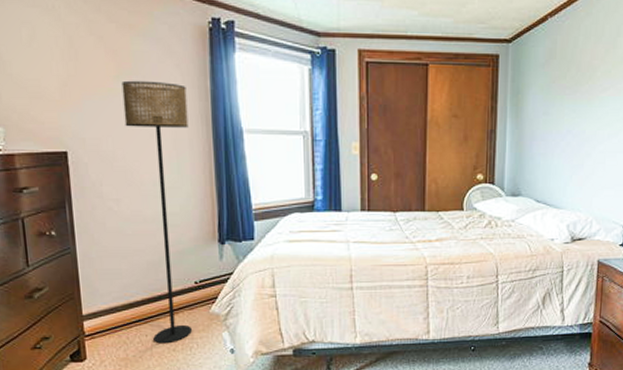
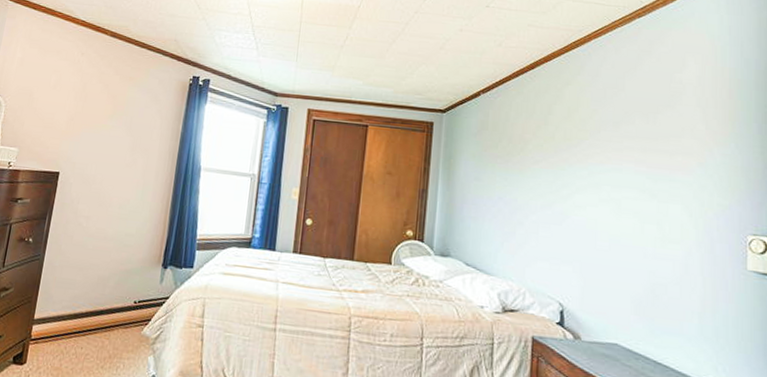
floor lamp: present [121,80,192,344] -> none [86,119,163,360]

